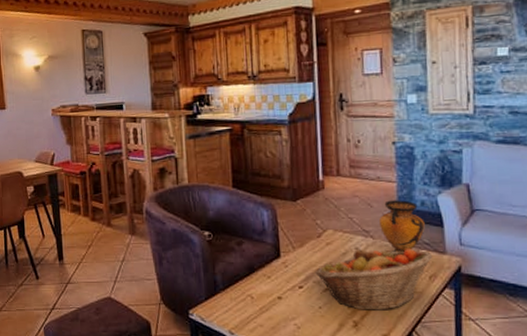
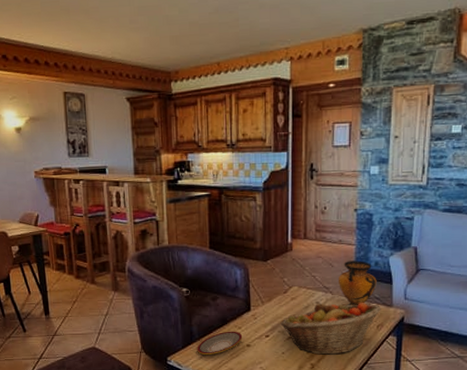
plate: none [221,280,273,309] -> present [197,331,243,356]

